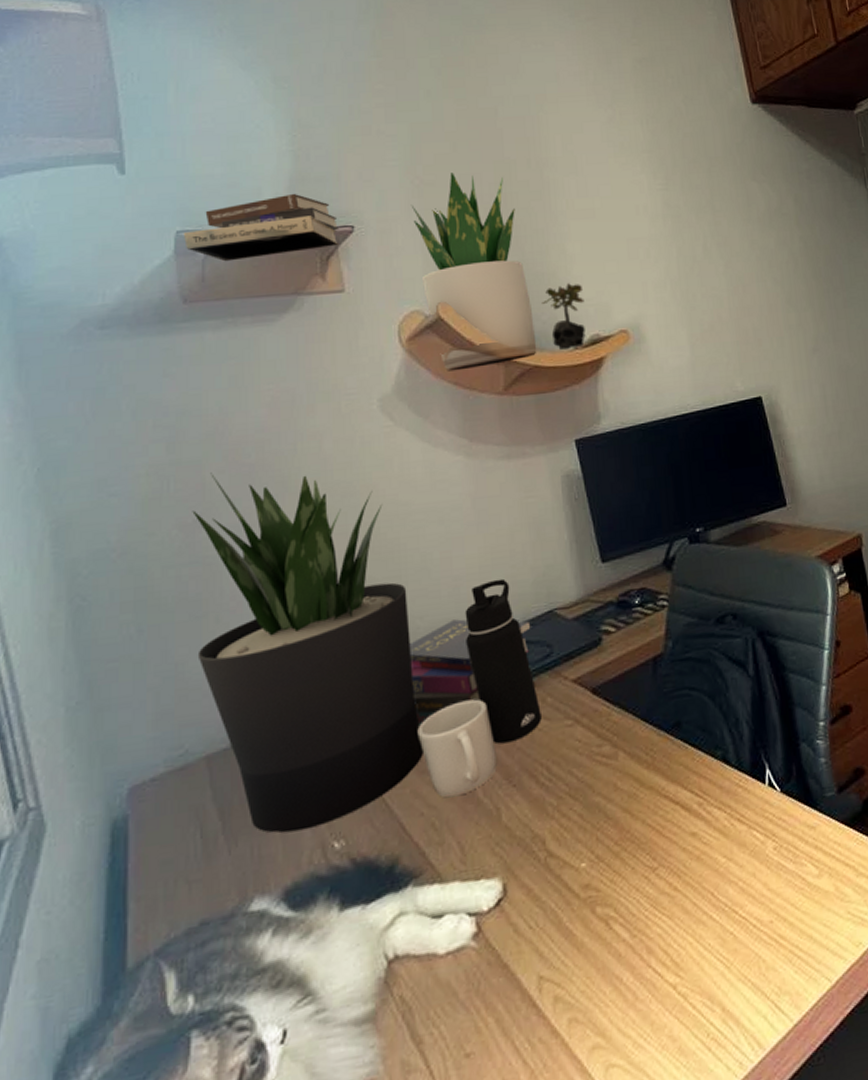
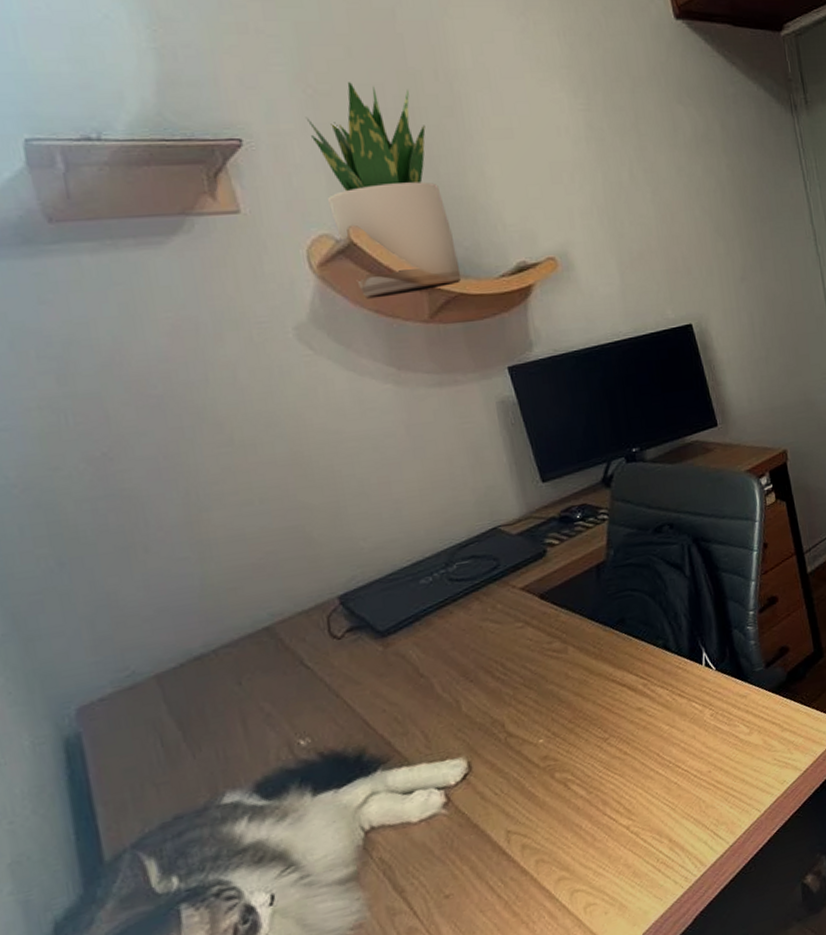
books: present [183,193,340,262] -> none [33,99,227,176]
planter: present [192,472,423,834] -> none [99,404,380,737]
books: present [409,619,536,727] -> none [354,538,485,637]
mug: present [417,699,497,798] -> none [371,609,454,696]
water bottle: present [465,578,542,744] -> none [408,500,493,647]
succulent plant: present [542,283,586,351] -> none [462,208,512,278]

